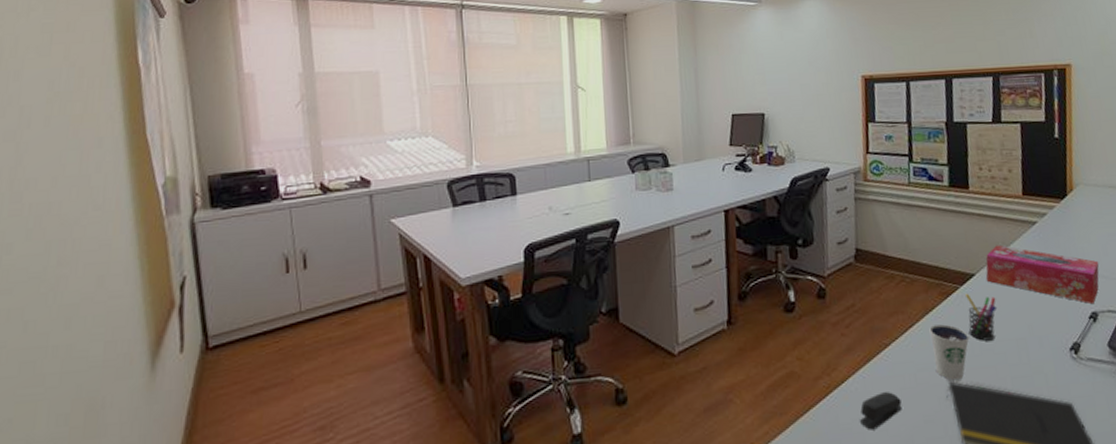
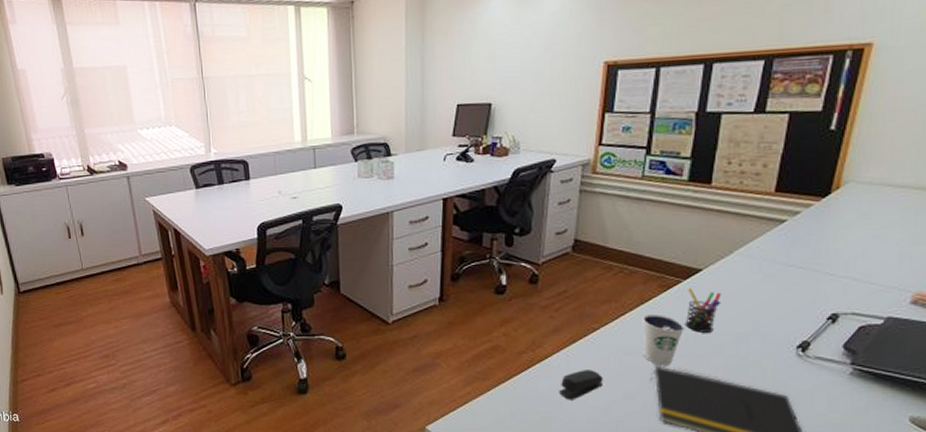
tissue box: present [985,245,1100,305] -> none [714,242,854,306]

